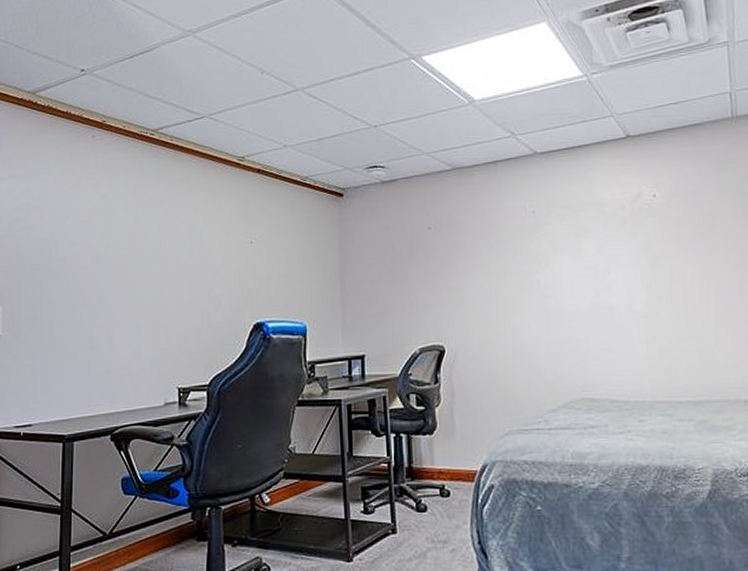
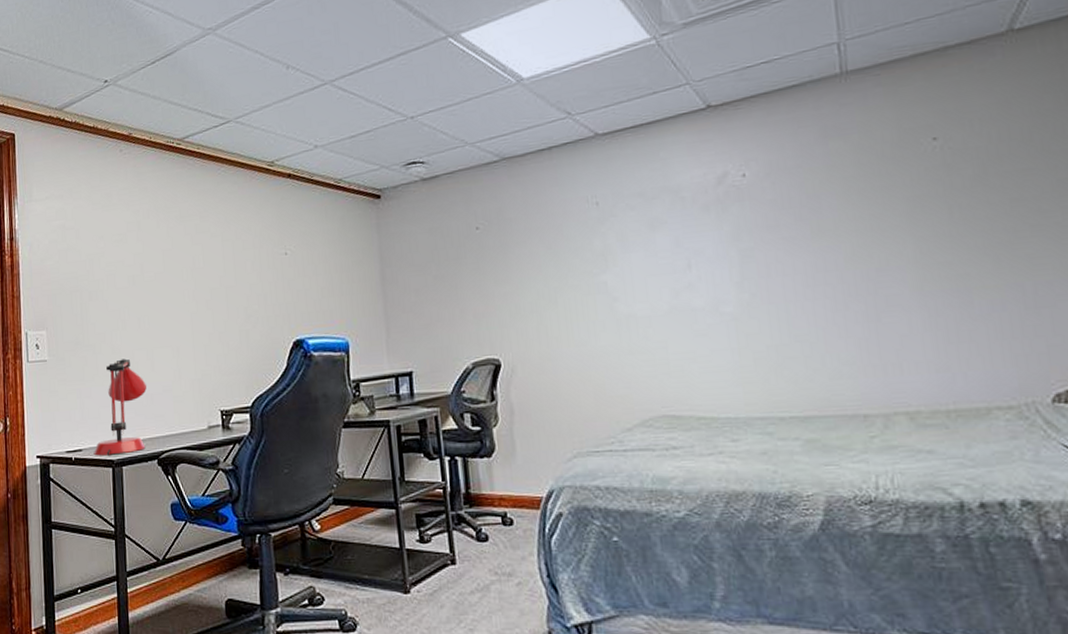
desk lamp: none [44,336,104,432] -> present [93,359,147,457]

